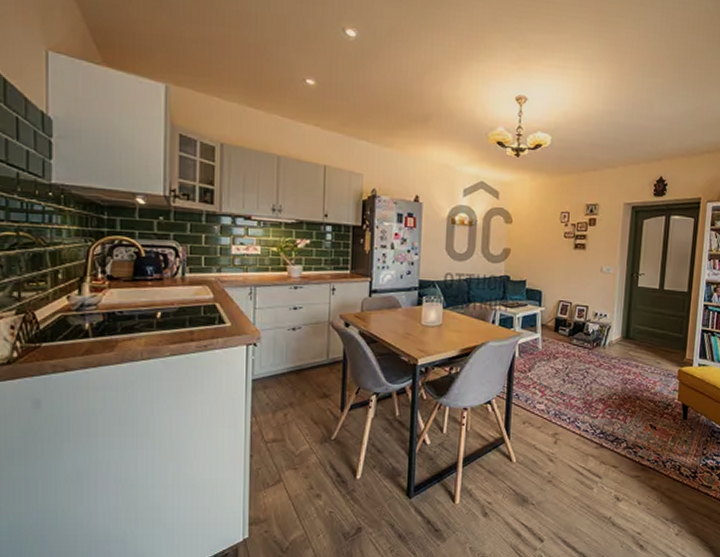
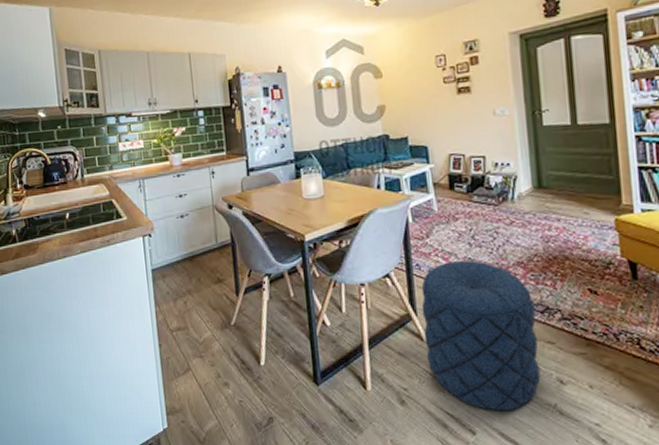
pouf: none [513,394,608,523] -> present [421,260,541,411]

